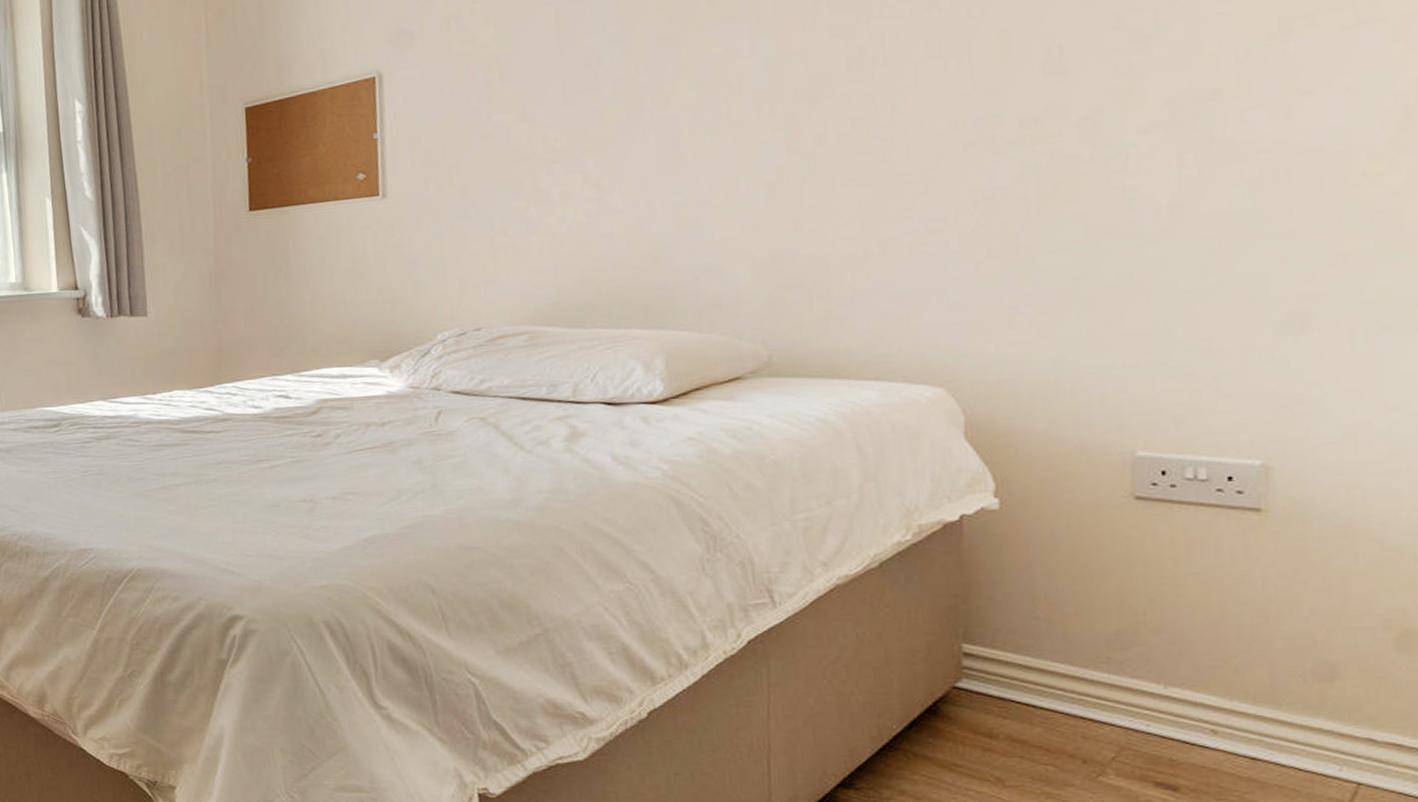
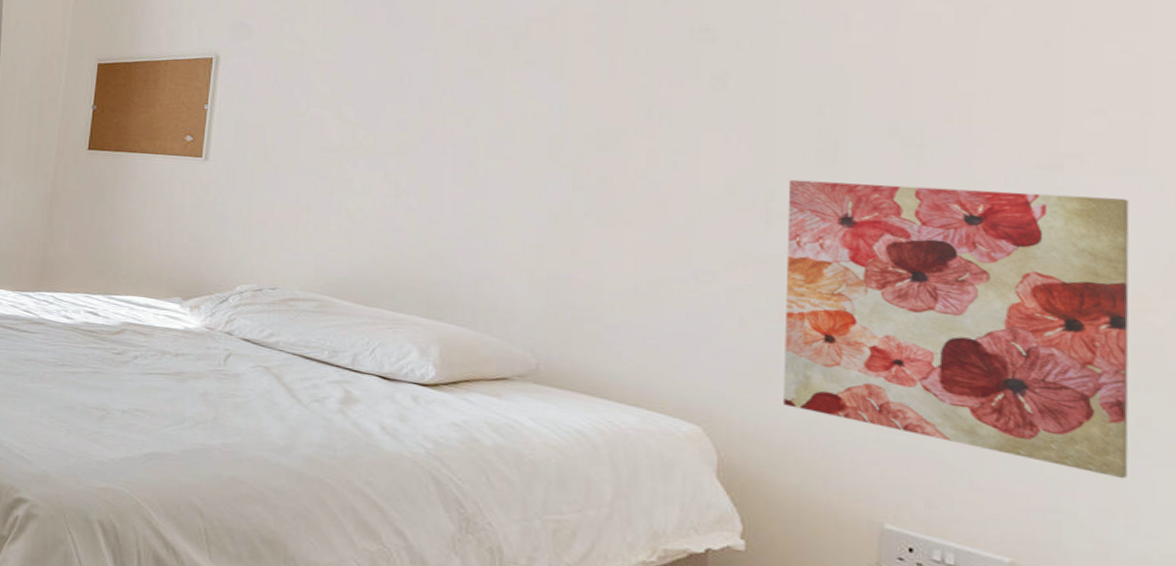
wall art: none [1014,56,1372,356] -> present [783,179,1130,479]

